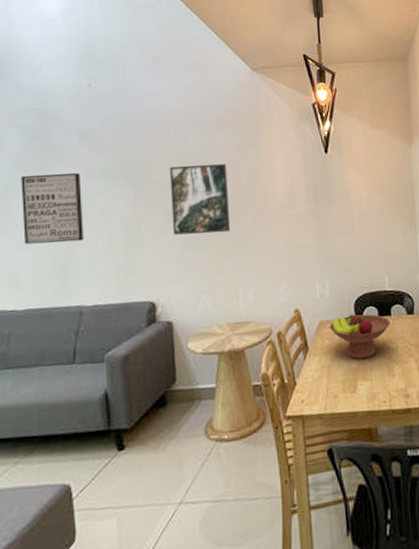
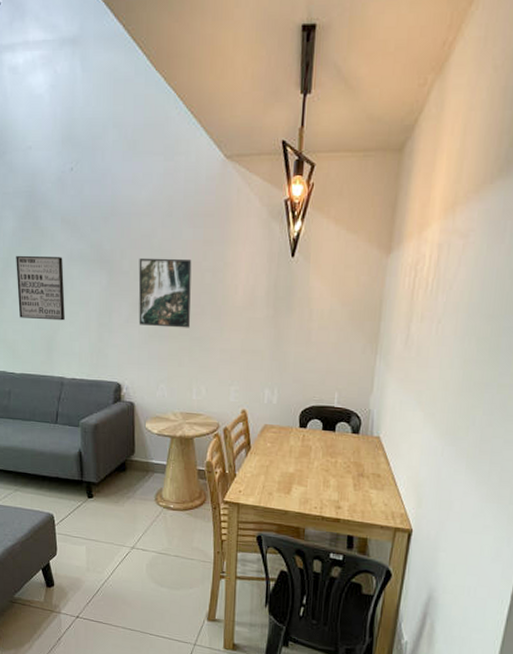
fruit bowl: present [330,314,391,359] -> none [273,423,334,466]

